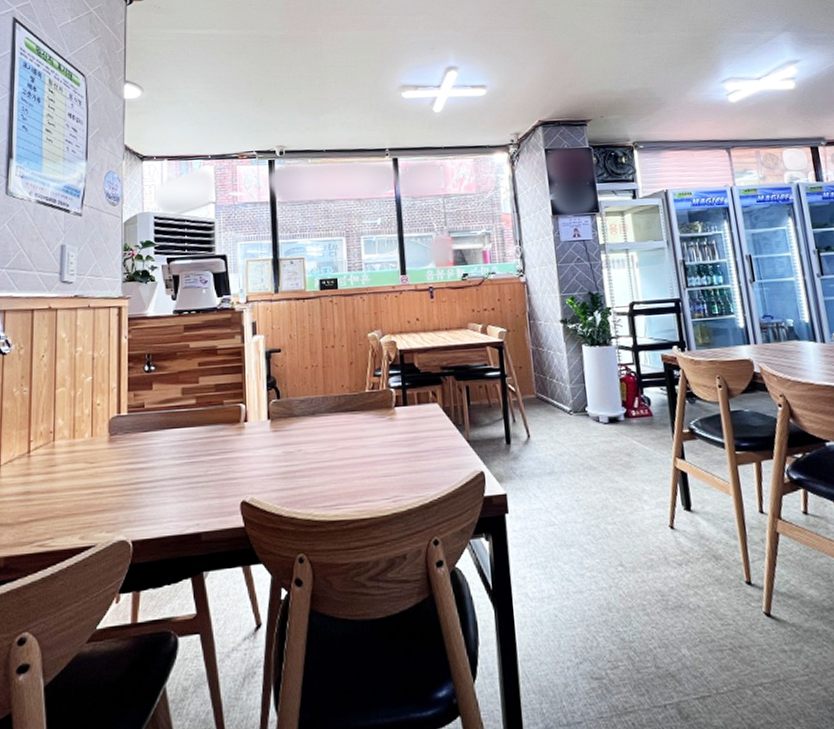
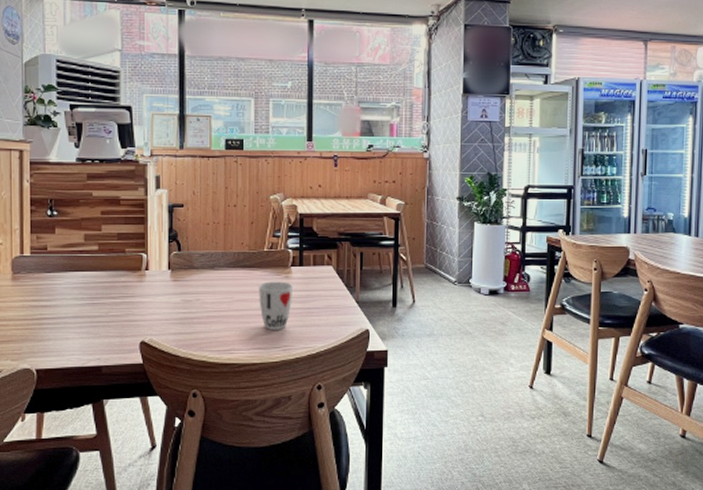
cup: none [363,424,399,479] -> present [259,281,292,330]

